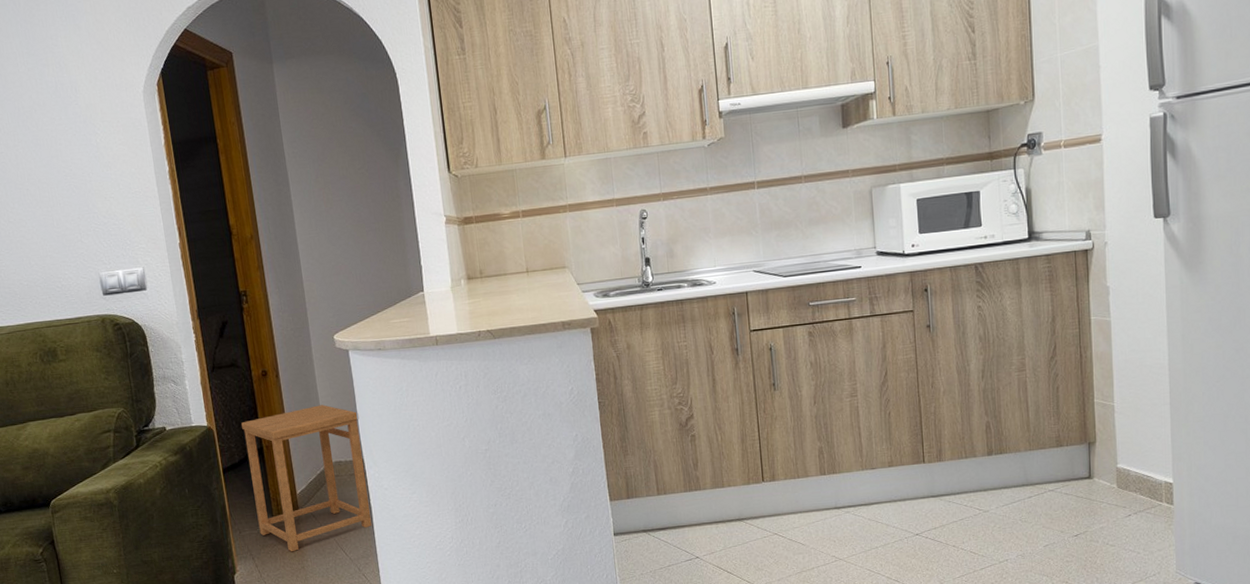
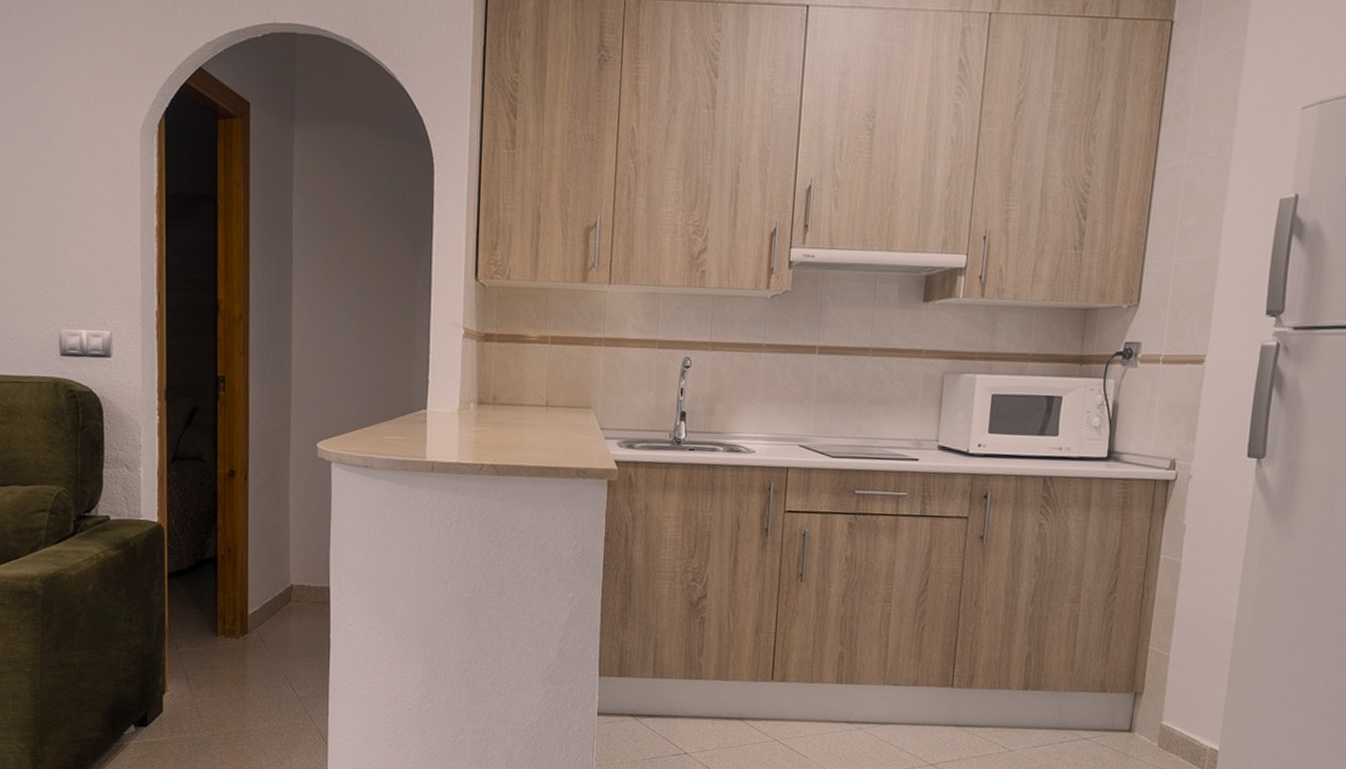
side table: present [241,405,372,552] -> none [197,518,332,679]

